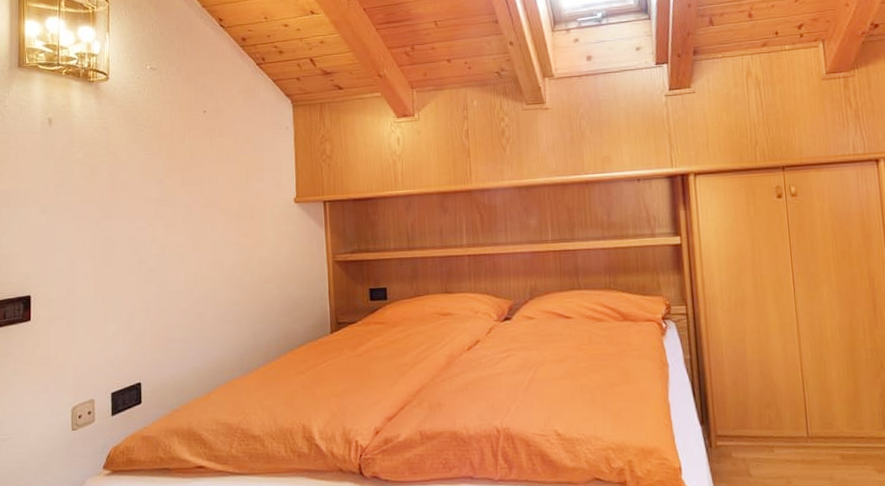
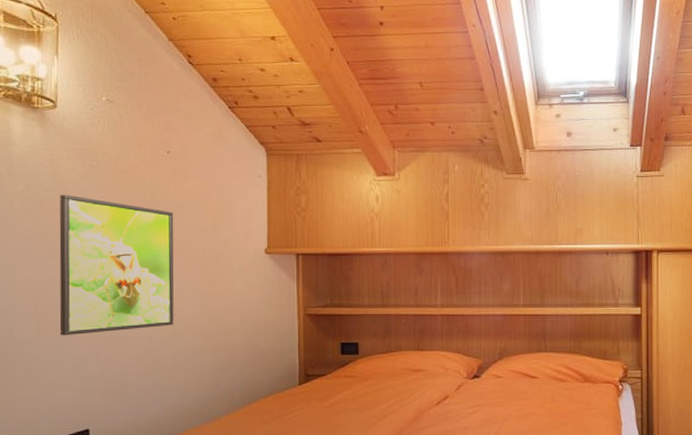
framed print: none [112,158,214,293] -> present [59,194,174,336]

